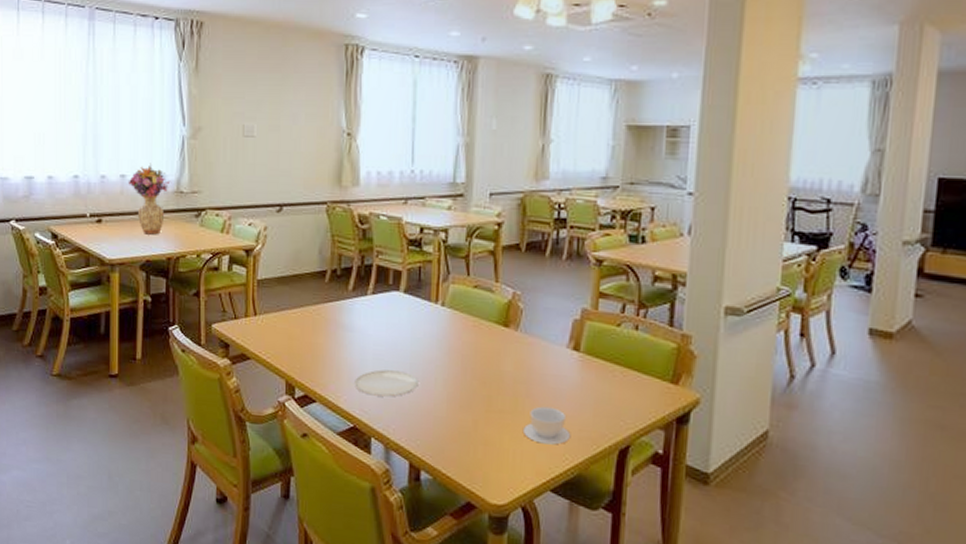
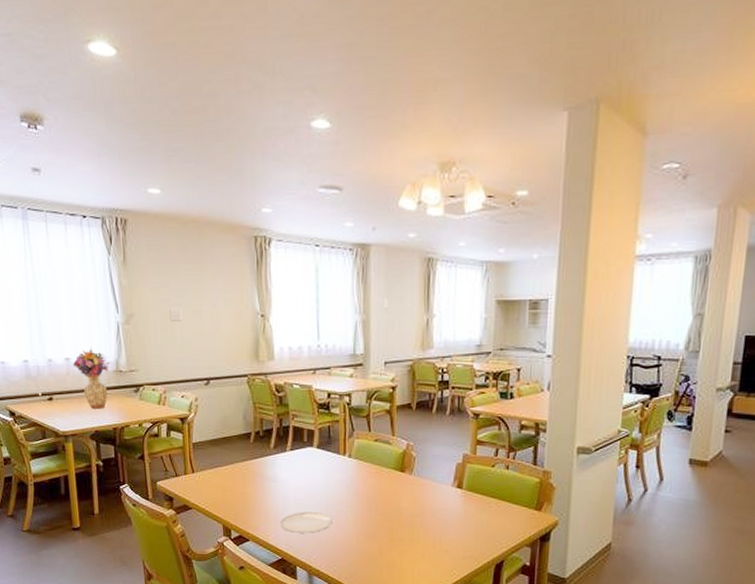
teacup: present [522,406,571,445] -> none [418,534,457,564]

